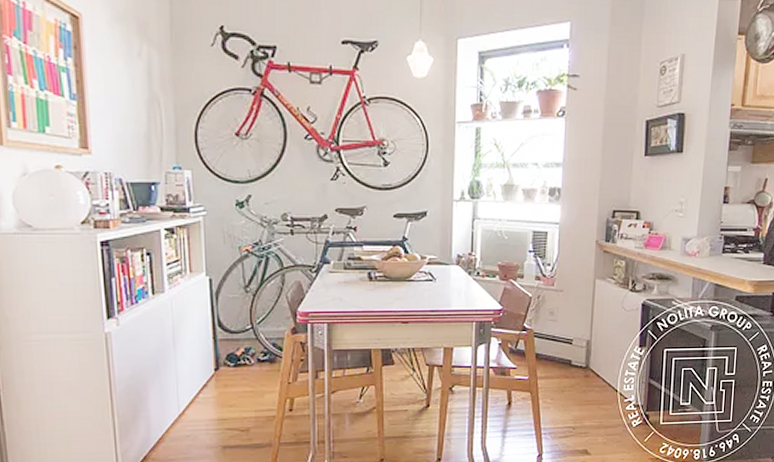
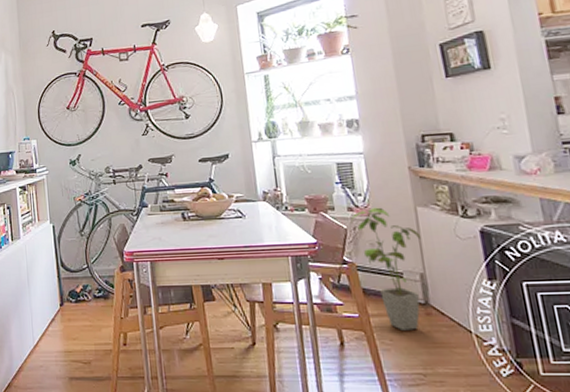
house plant: none [536,278,593,391] -> present [350,207,420,331]

